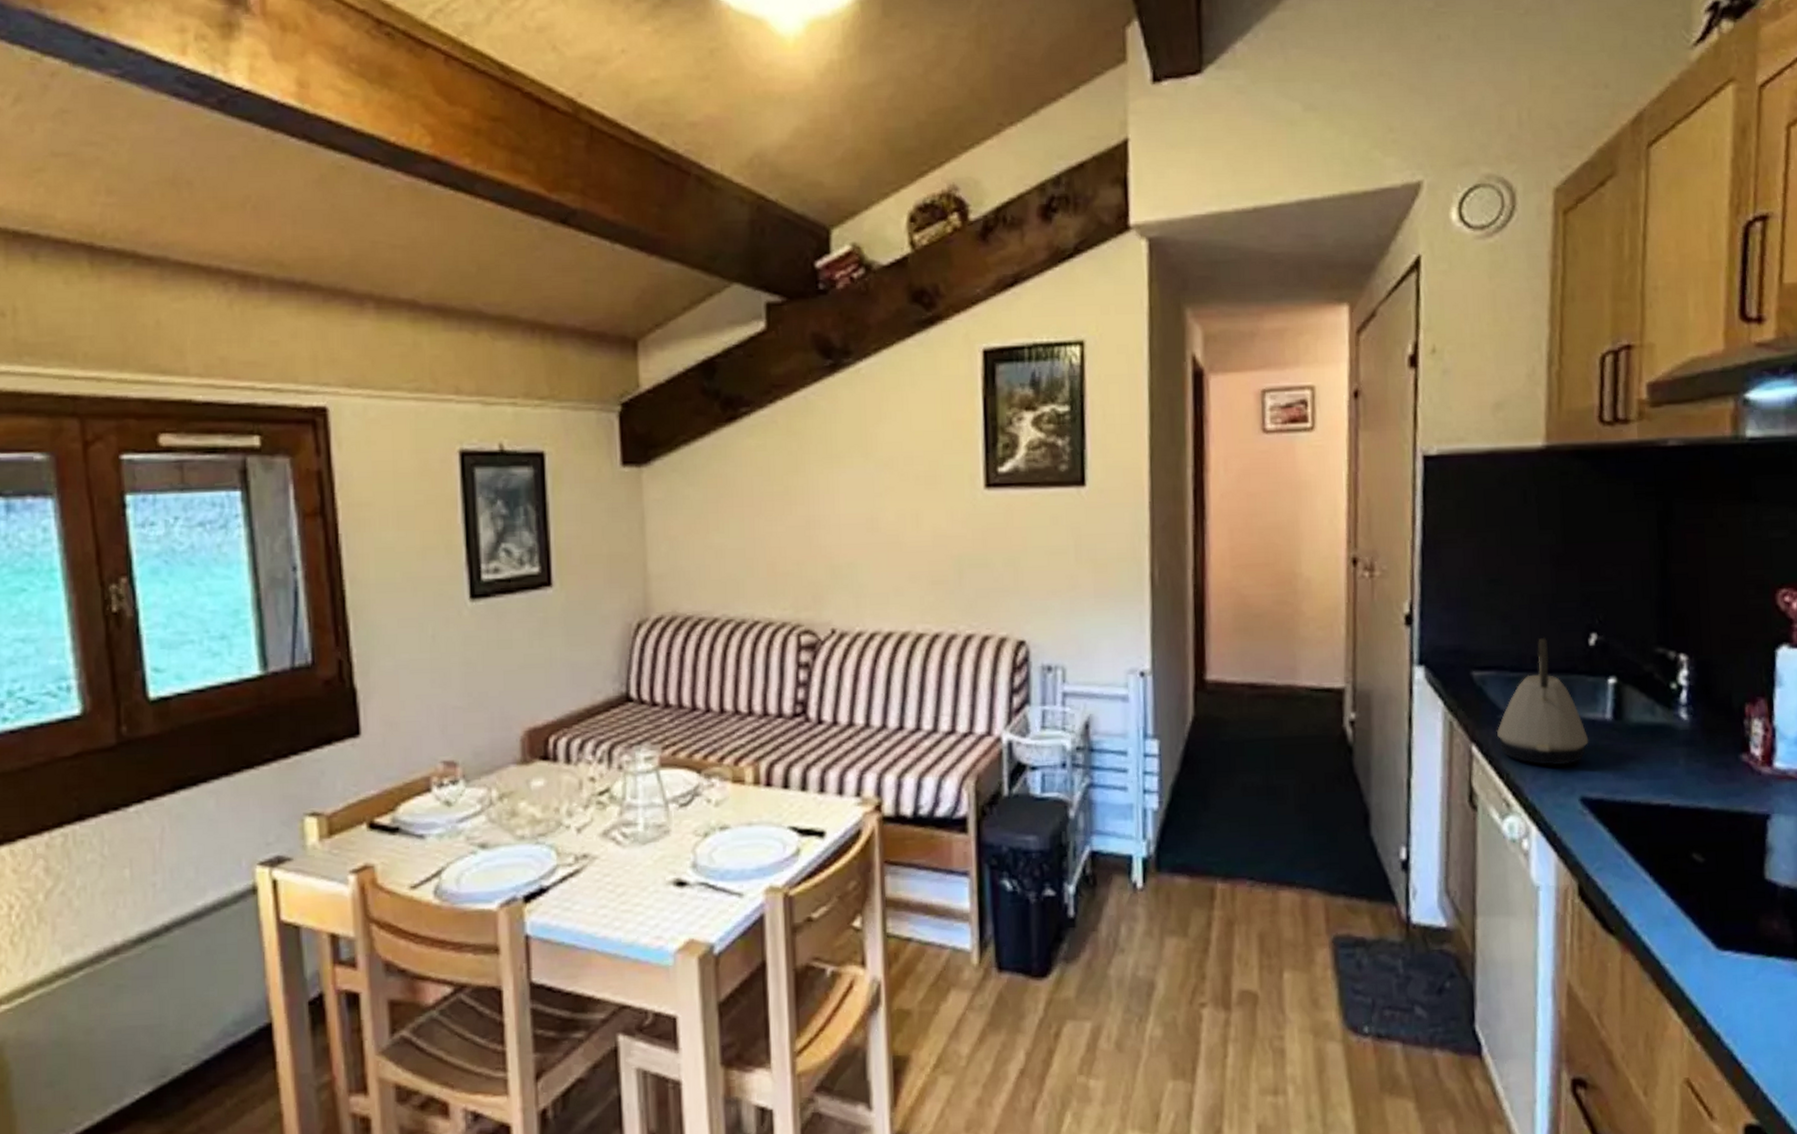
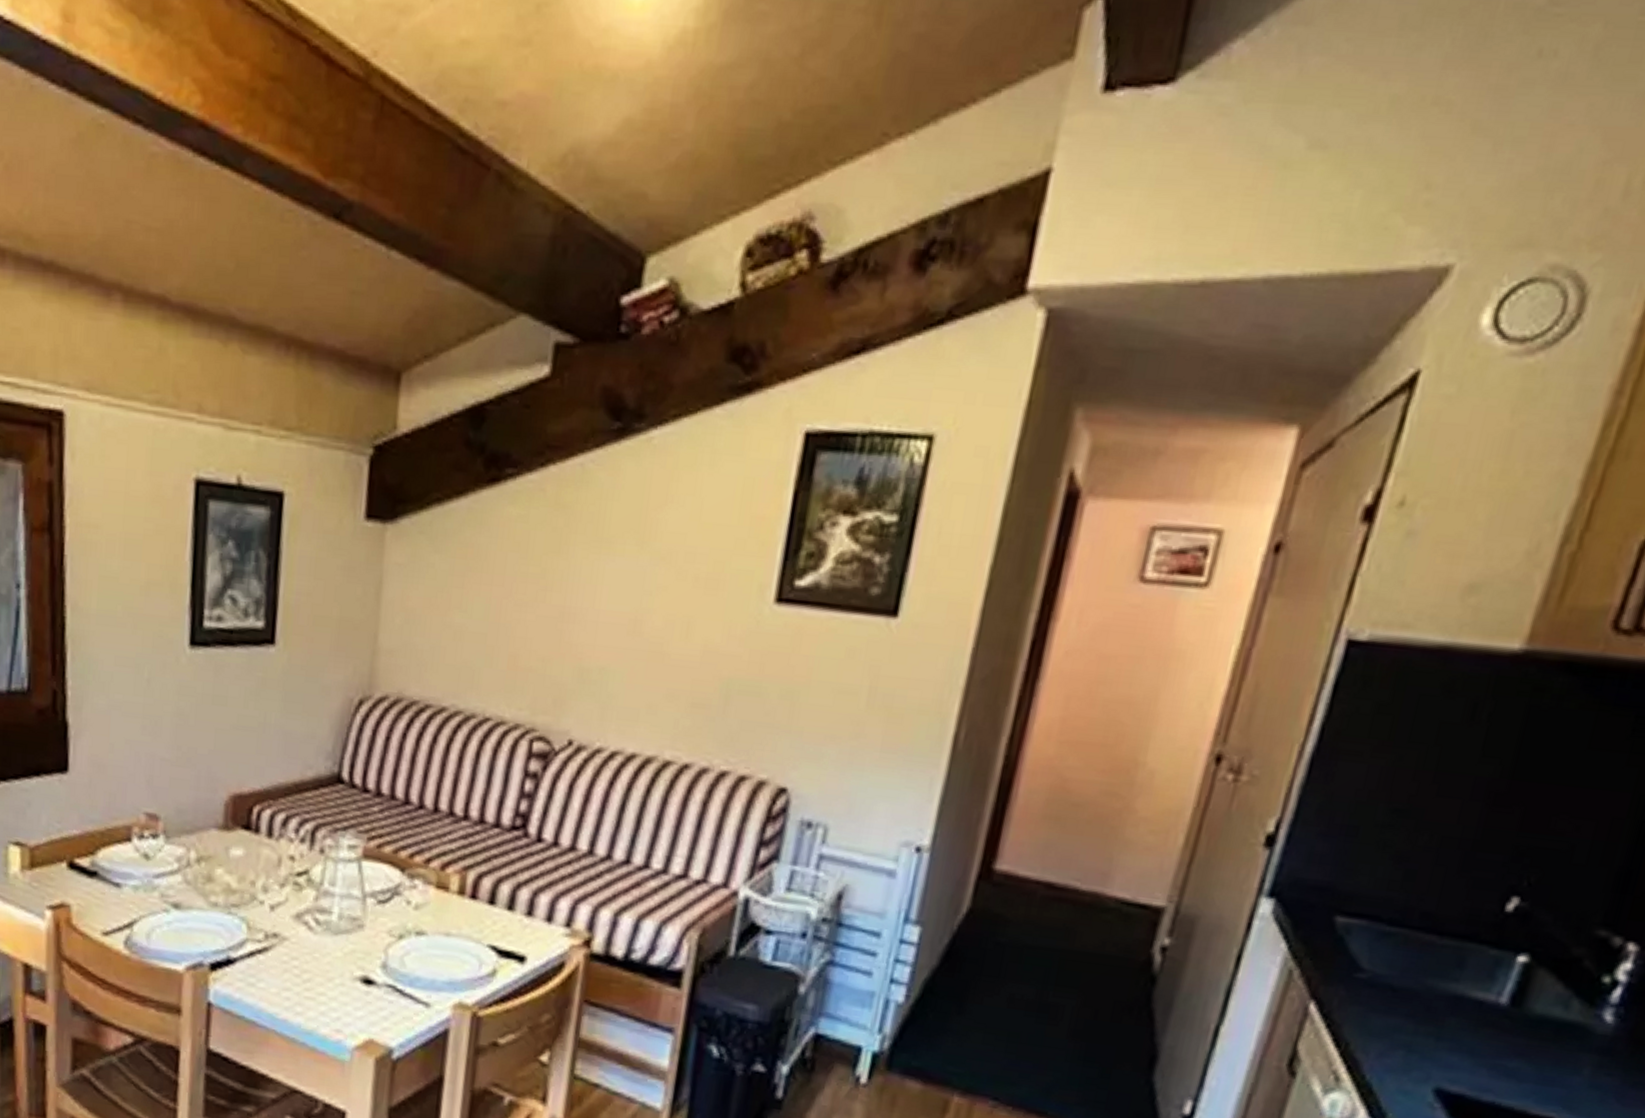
kettle: present [1496,637,1589,765] -> none [1347,890,1468,1048]

